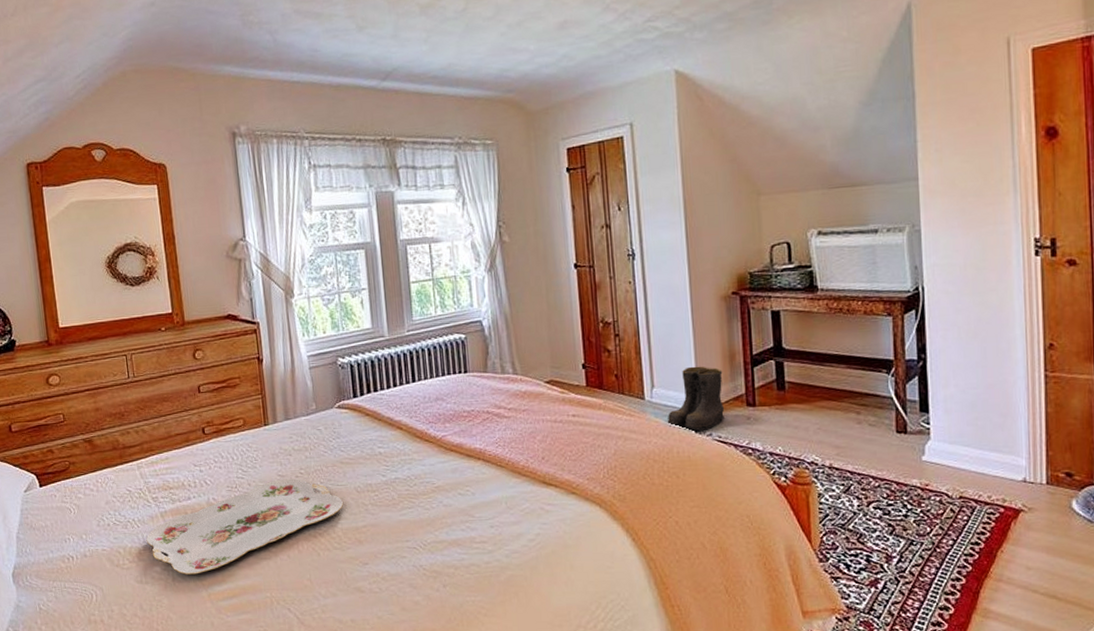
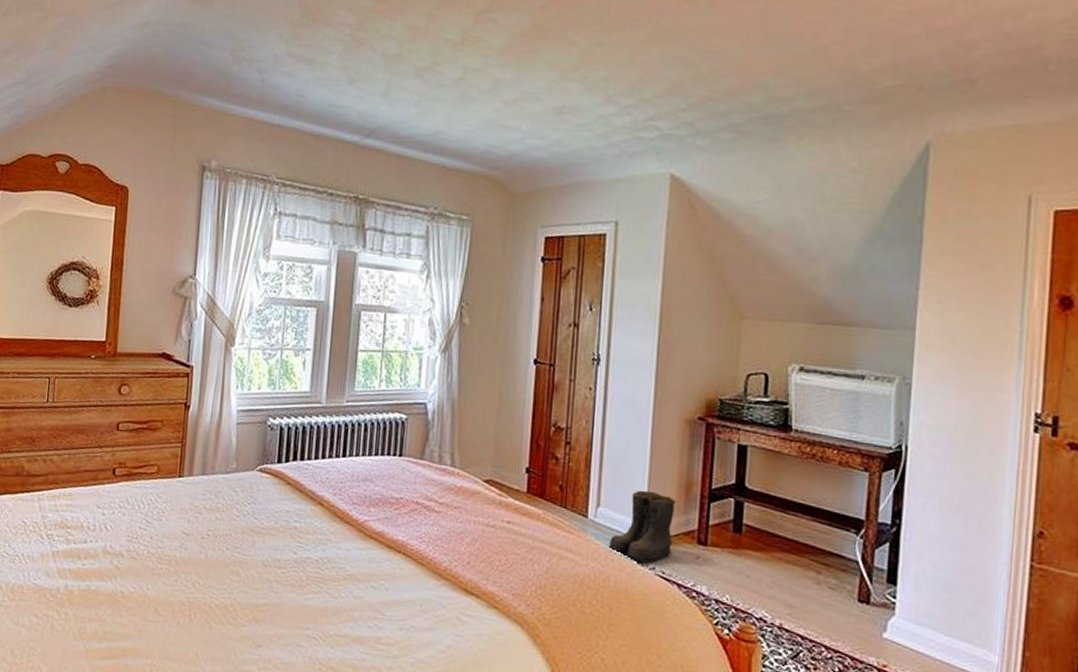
serving tray: present [146,478,344,575] -> none [31,537,247,626]

